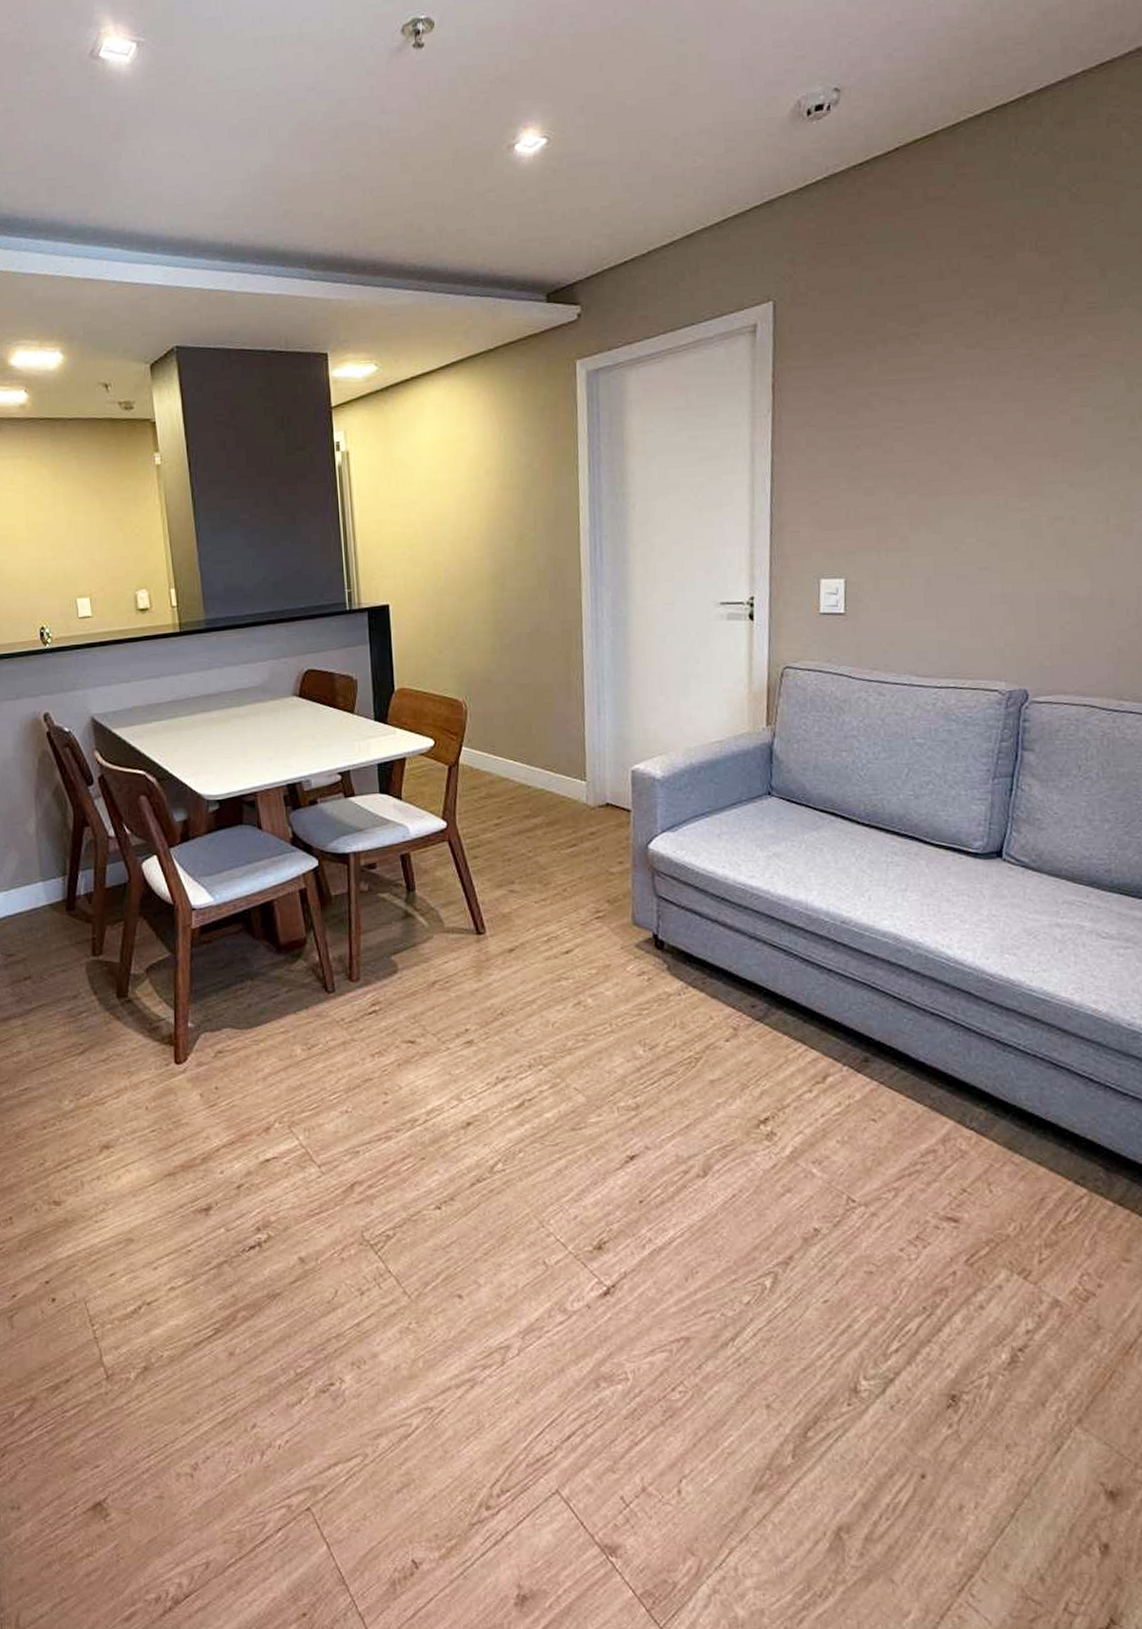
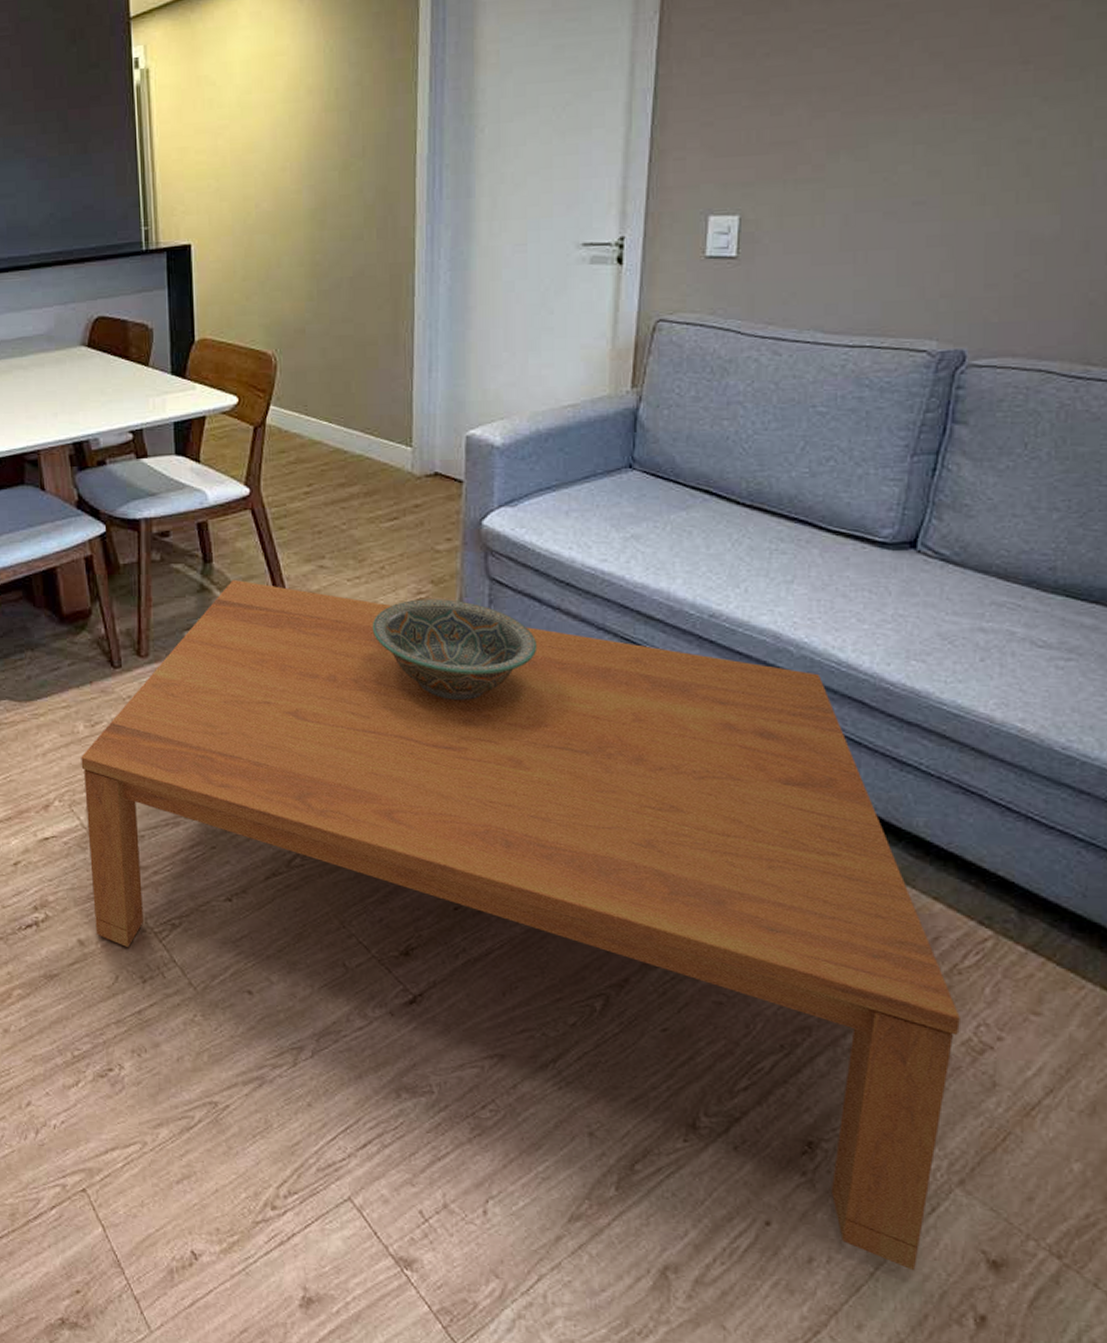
coffee table: none [299,906,1067,1508] -> present [81,580,960,1271]
decorative bowl: none [557,916,700,1009] -> present [372,599,538,701]

